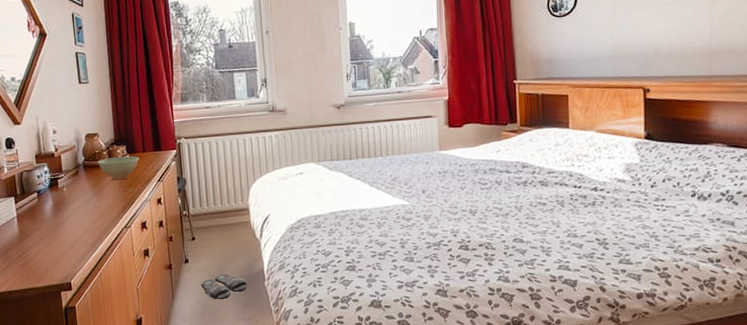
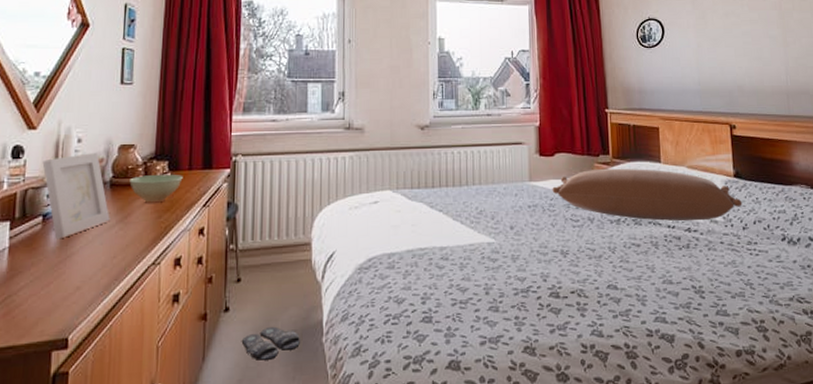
picture frame: none [29,140,88,210] -> present [42,152,110,240]
pillow: none [461,135,652,182] -> present [552,168,743,222]

